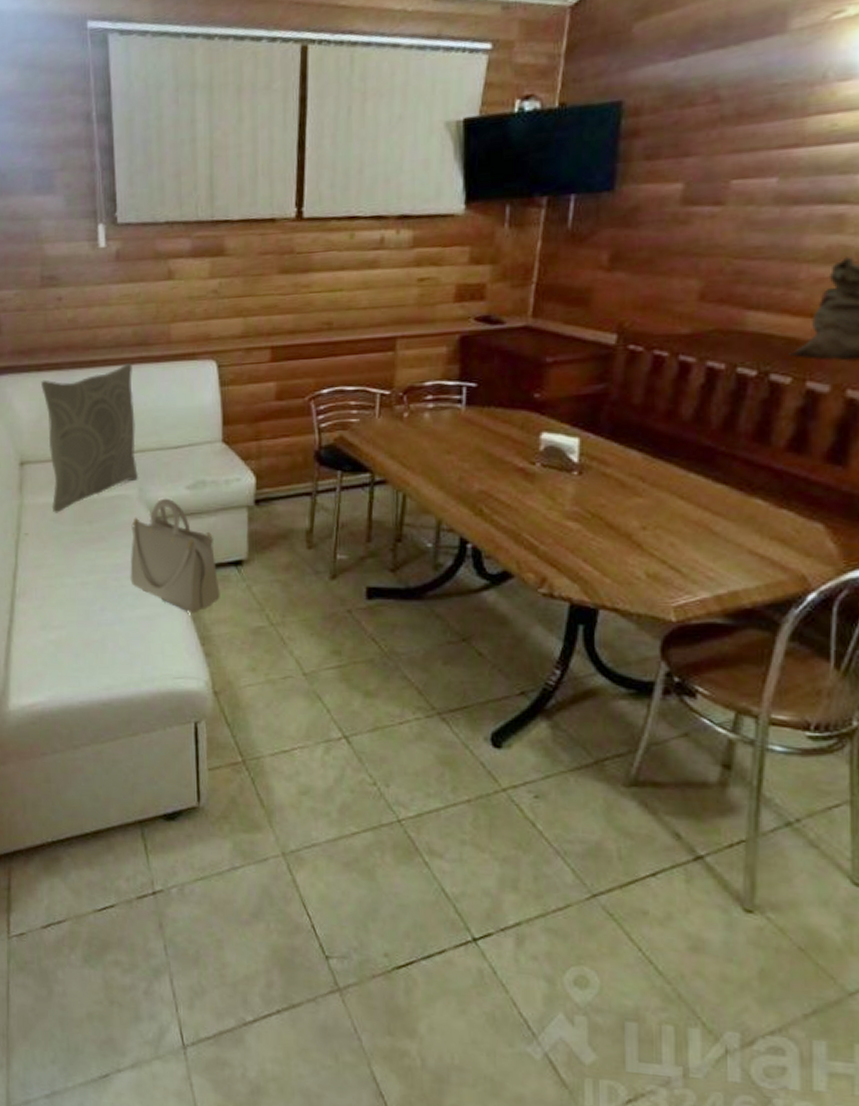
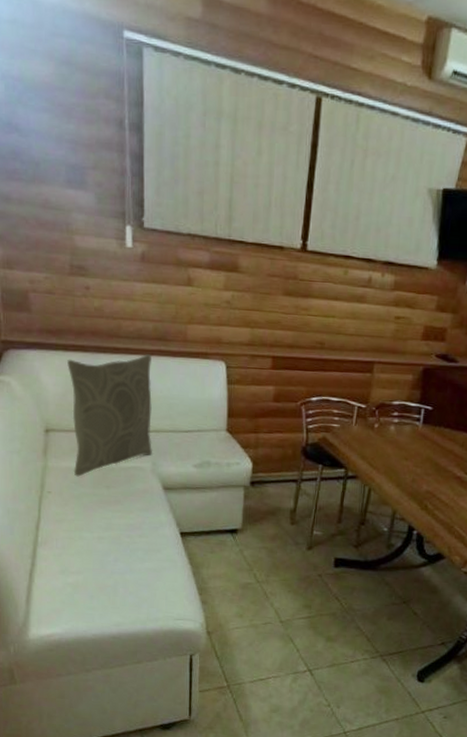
handbag: present [130,498,220,614] -> none [141,472,217,569]

